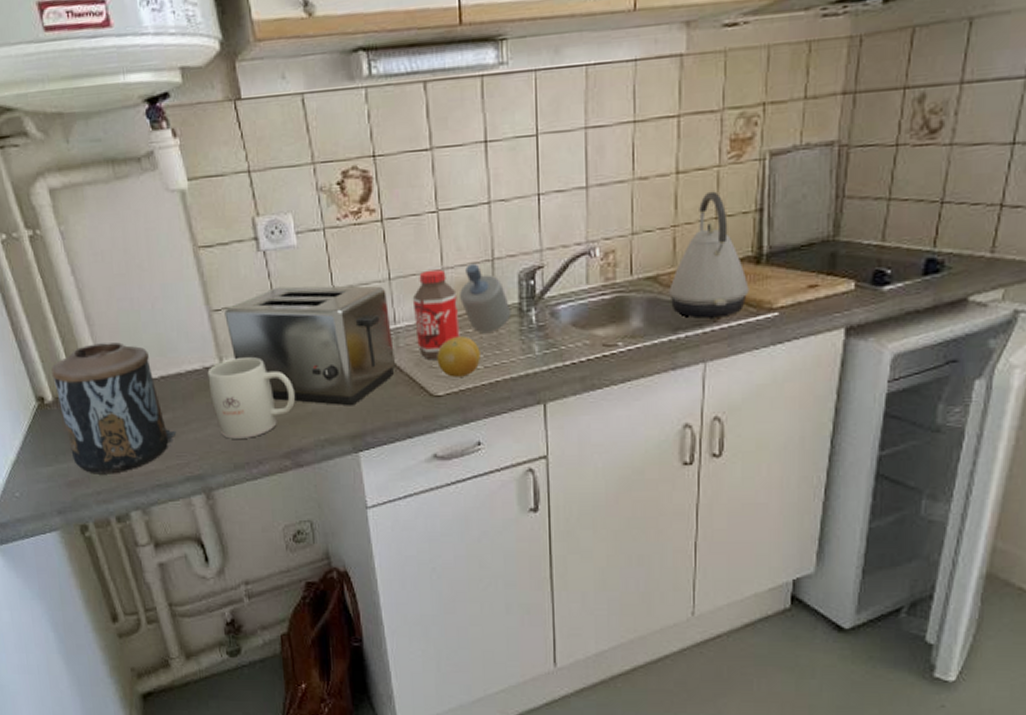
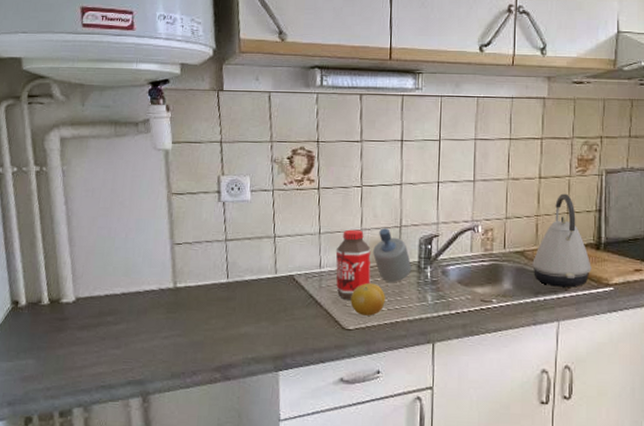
canister: present [51,342,177,475] -> none [30,261,127,373]
mug: present [207,357,295,439] -> none [161,284,232,352]
toaster: present [224,286,395,406] -> none [184,231,317,332]

